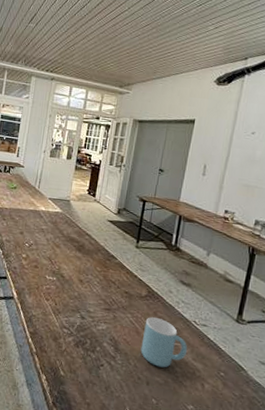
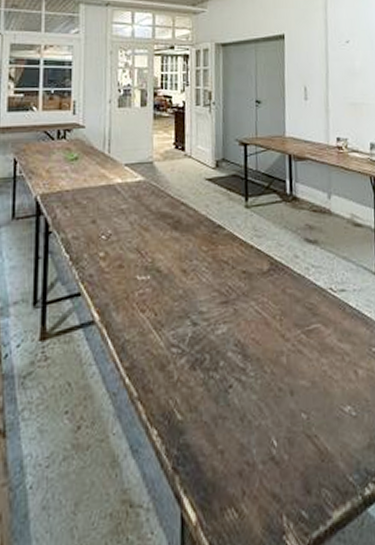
mug: present [140,317,188,368] -> none [274,296,331,365]

